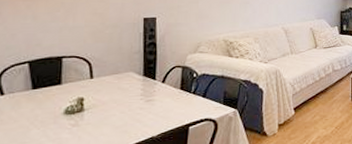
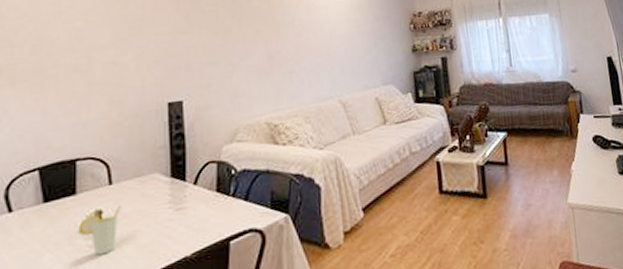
cup: none [62,94,101,133] -> present [78,204,121,256]

